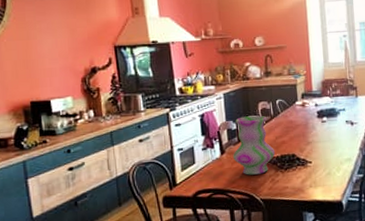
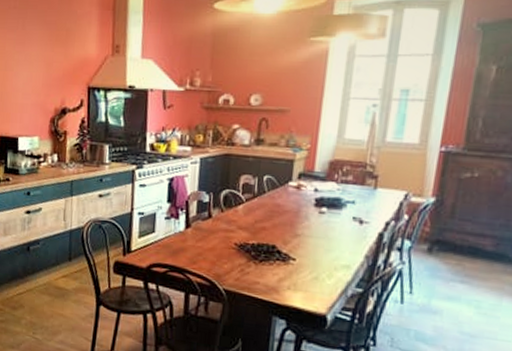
vase: present [233,115,276,175] -> none [199,189,252,261]

